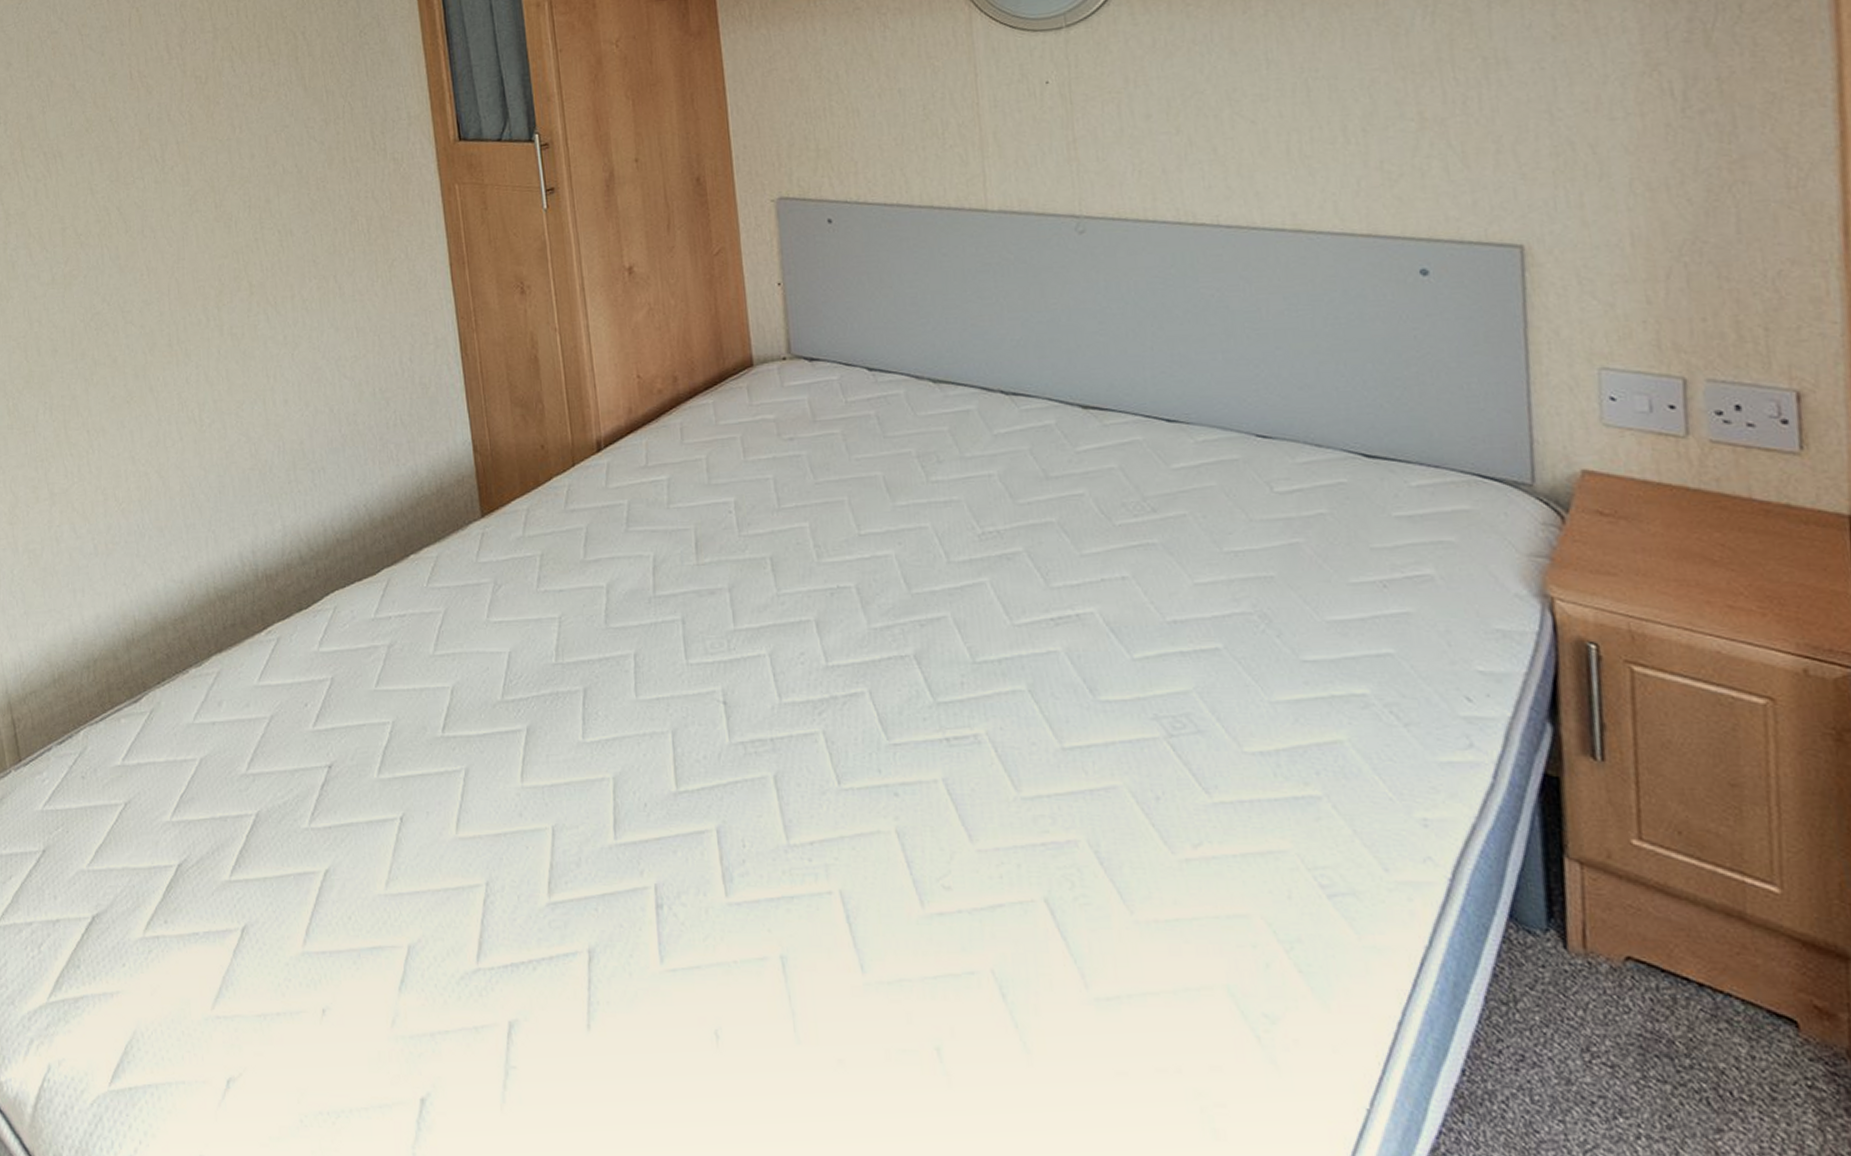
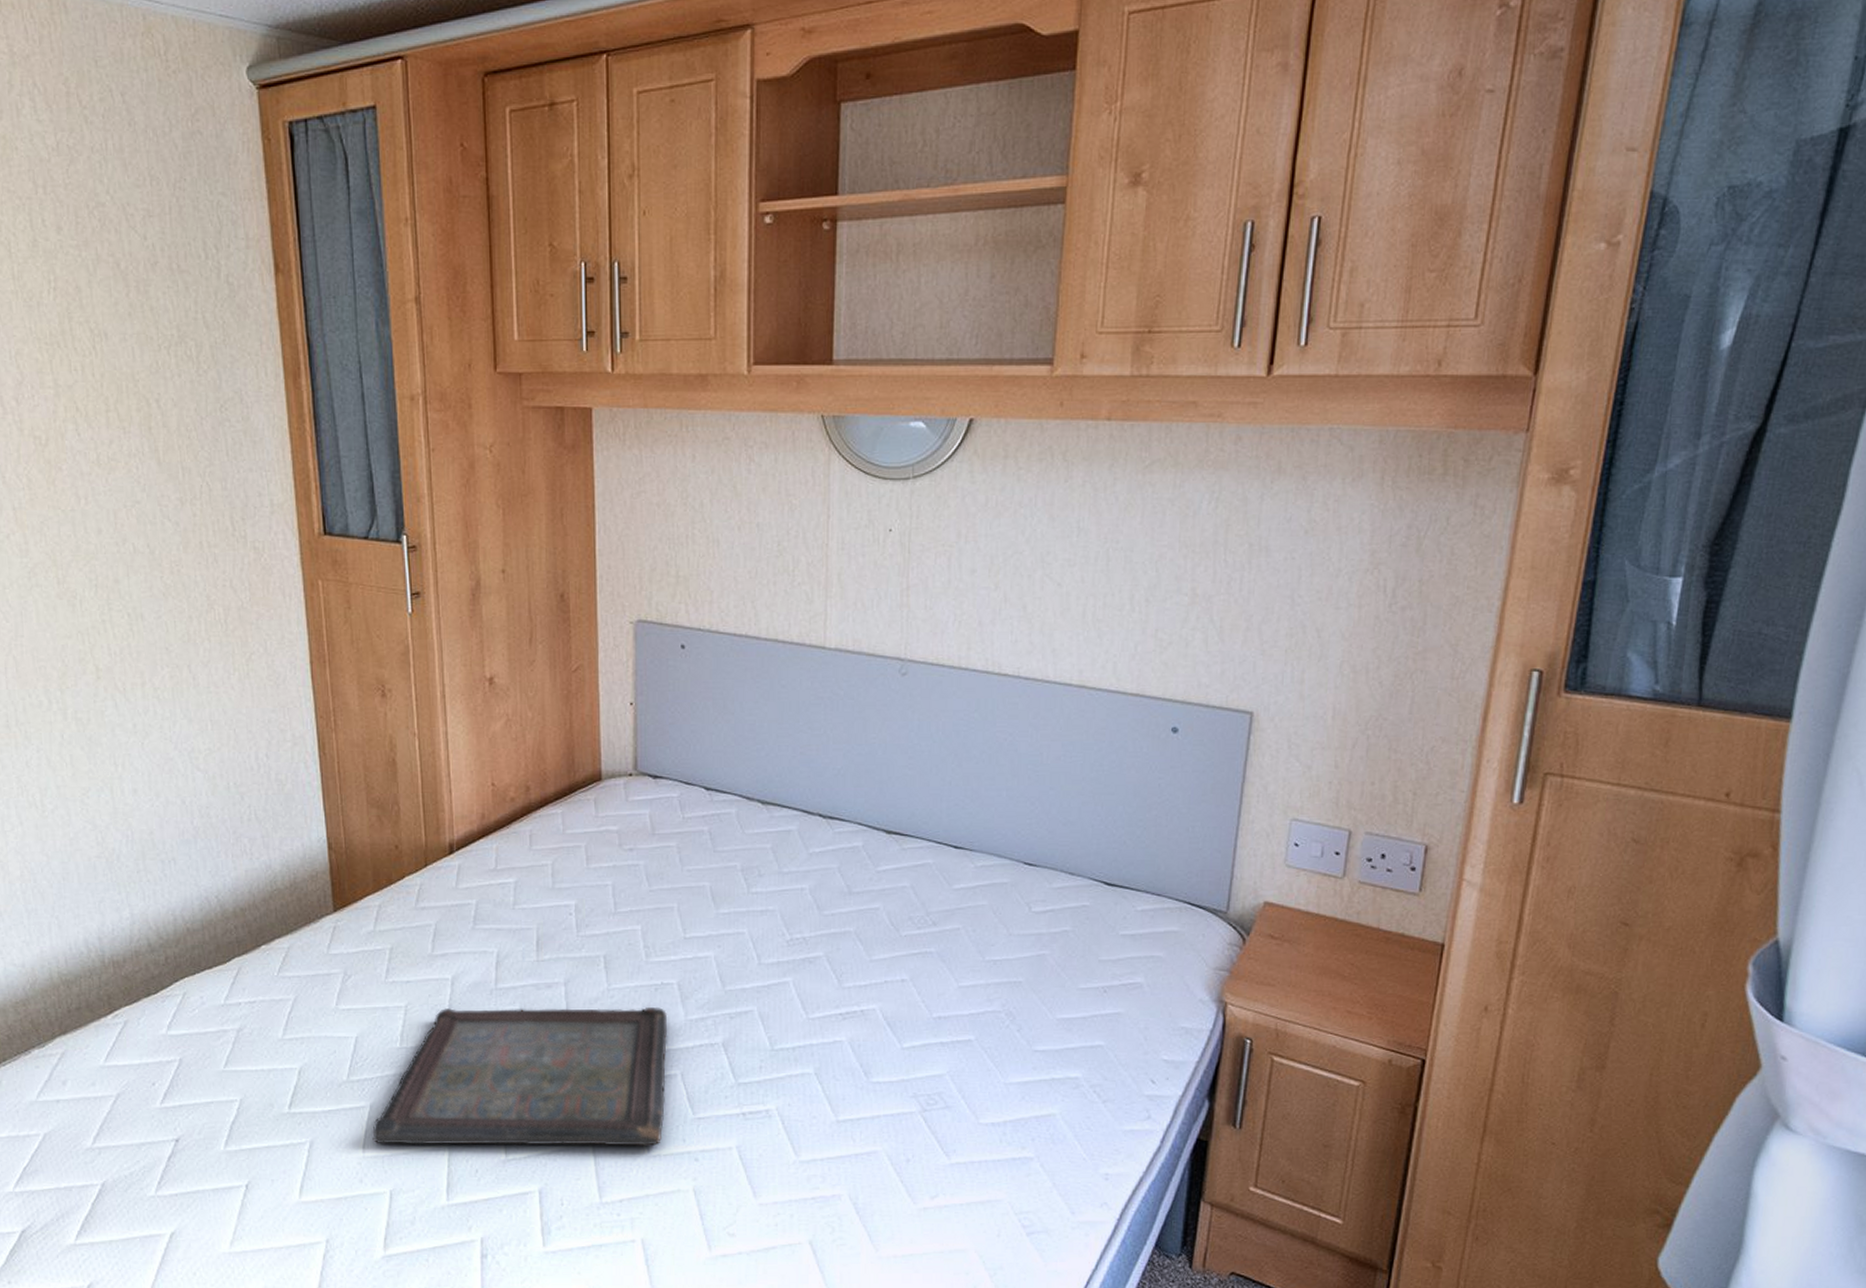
serving tray: none [530,613,854,779] -> present [372,1006,668,1147]

